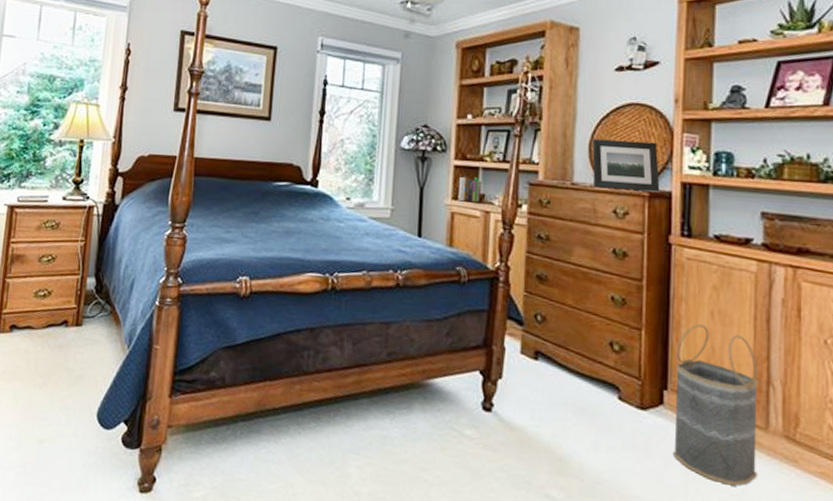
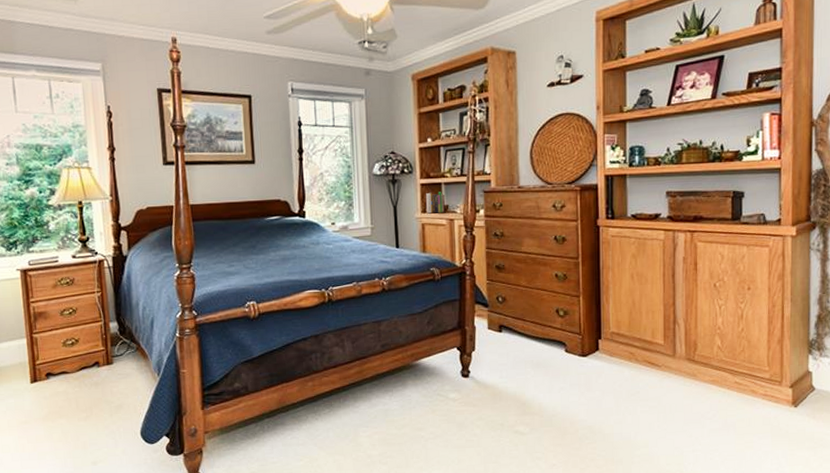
picture frame: present [591,138,660,192] -> none [532,145,588,188]
basket: present [672,324,759,486] -> none [606,286,668,401]

